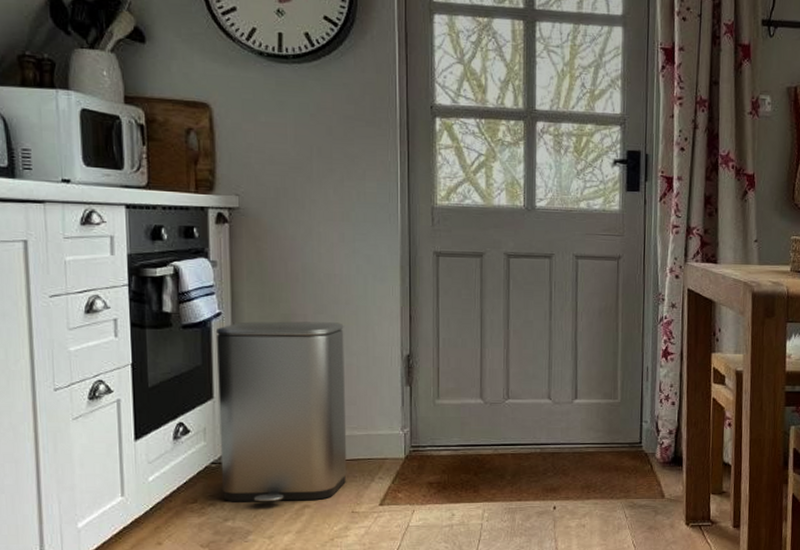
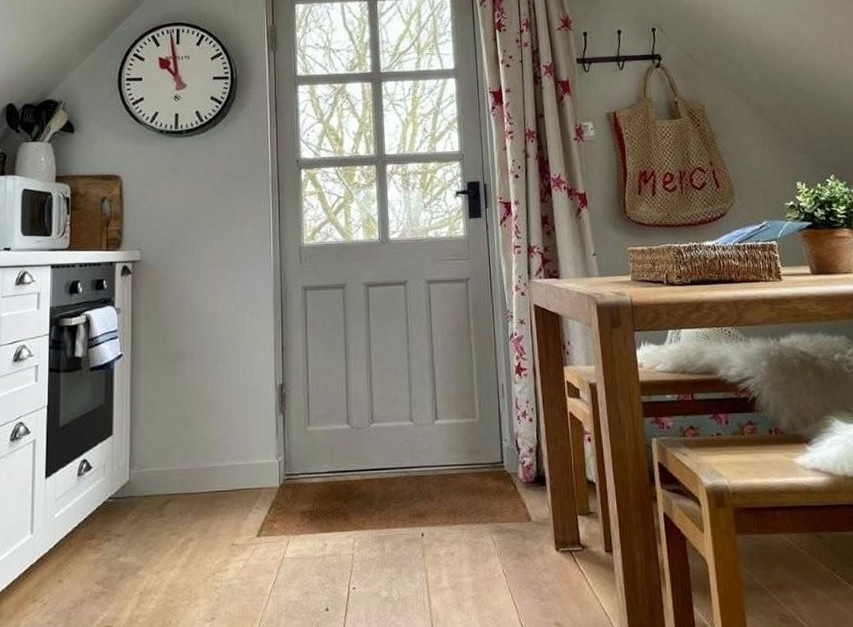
pedal bin: present [215,321,347,502] -> none [116,357,227,537]

